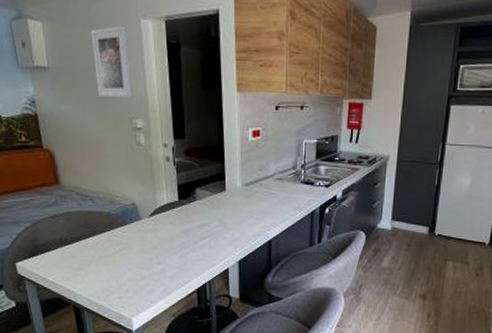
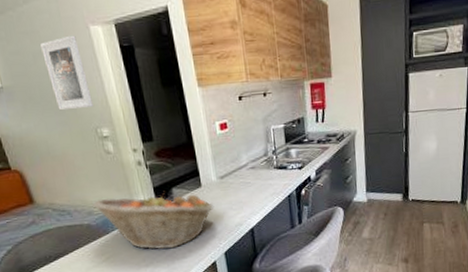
fruit basket: none [114,189,235,249] -> present [92,191,214,250]

